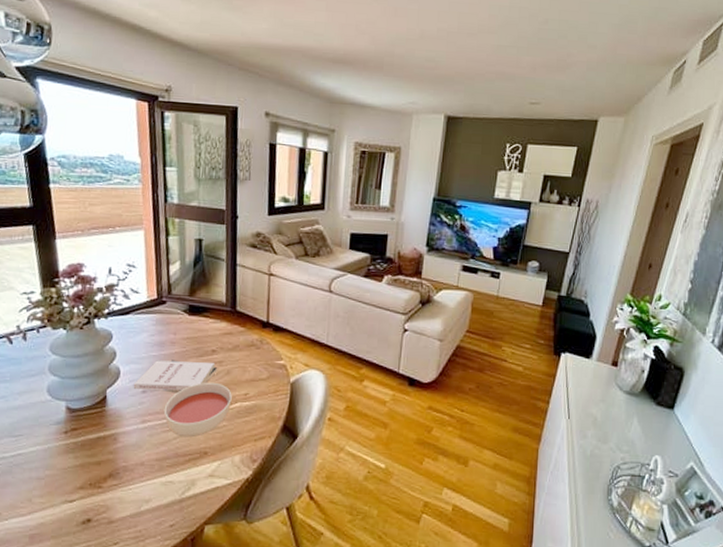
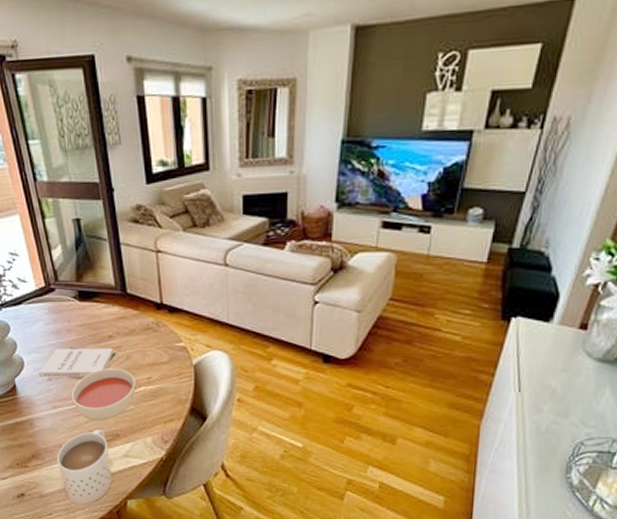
mug: none [136,447,194,532] -> present [57,430,113,505]

